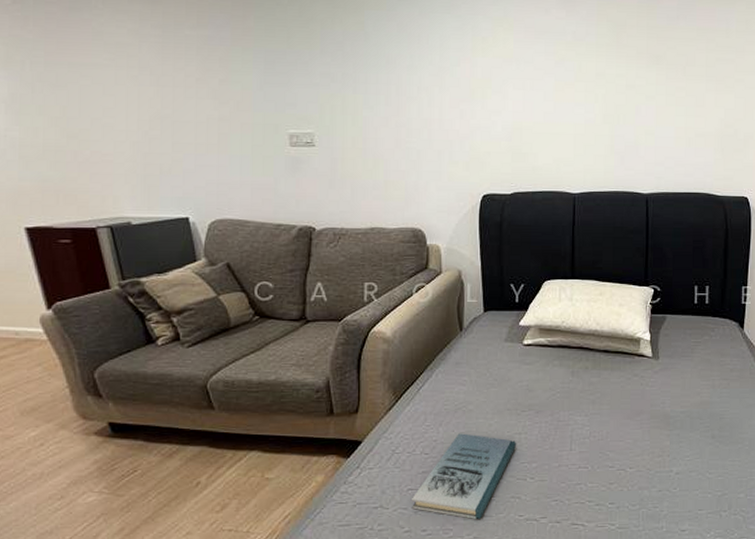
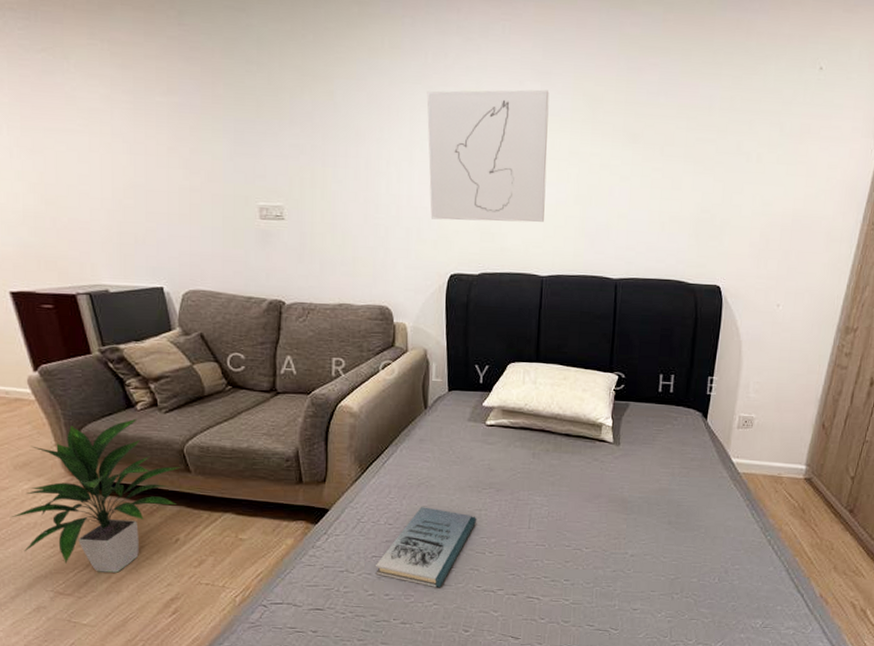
indoor plant: none [15,354,203,524] -> present [11,418,180,573]
wall art: none [456,16,575,142] -> present [426,89,549,223]

